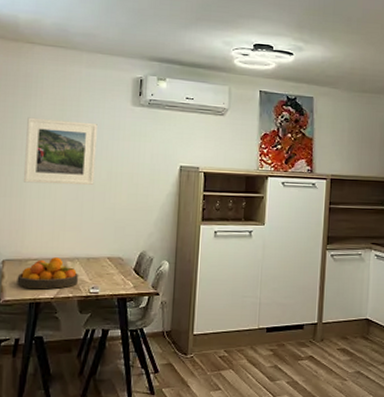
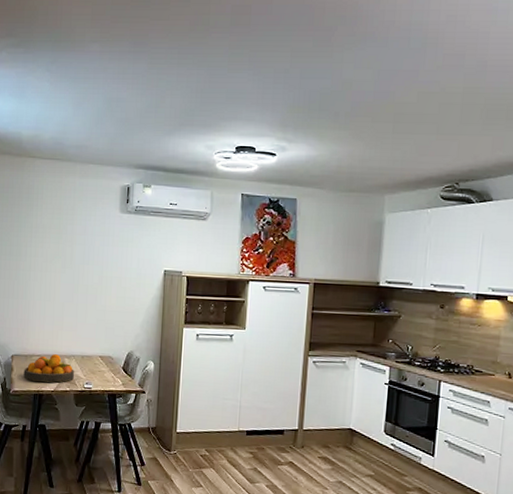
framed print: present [24,117,97,186] -> none [28,226,90,289]

